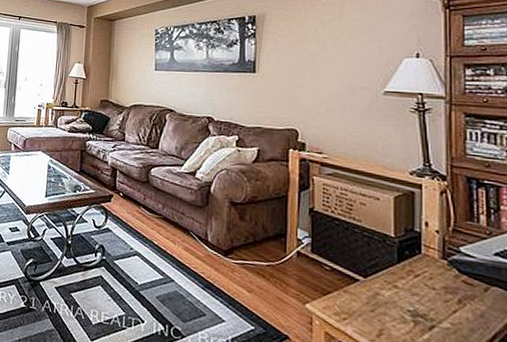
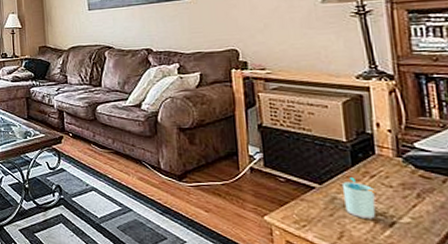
cup: none [385,274,419,320] -> present [341,177,376,219]

